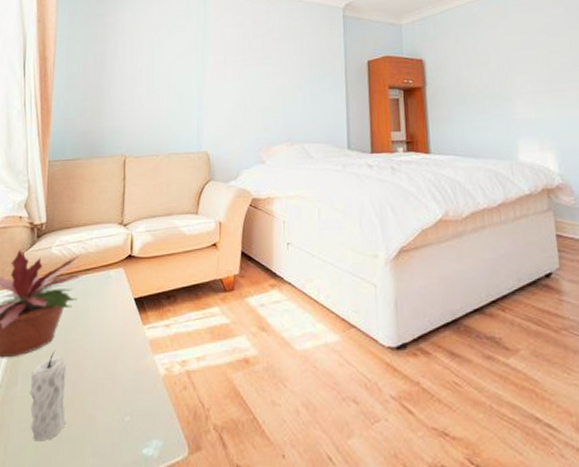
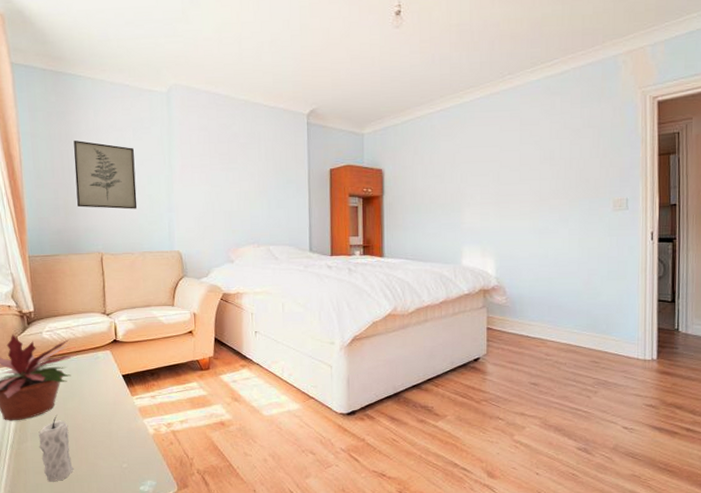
wall art: none [104,41,167,109] -> present [73,140,138,210]

